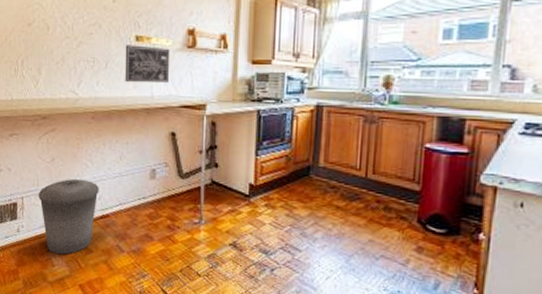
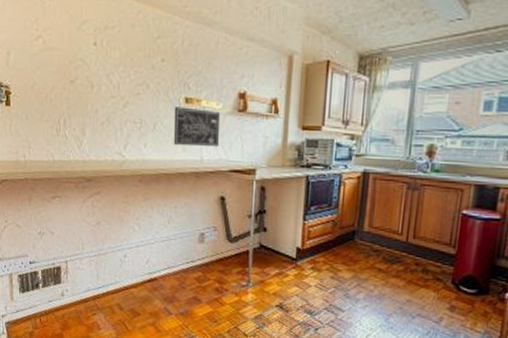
trash can: present [38,178,99,255] -> none [83,242,147,318]

